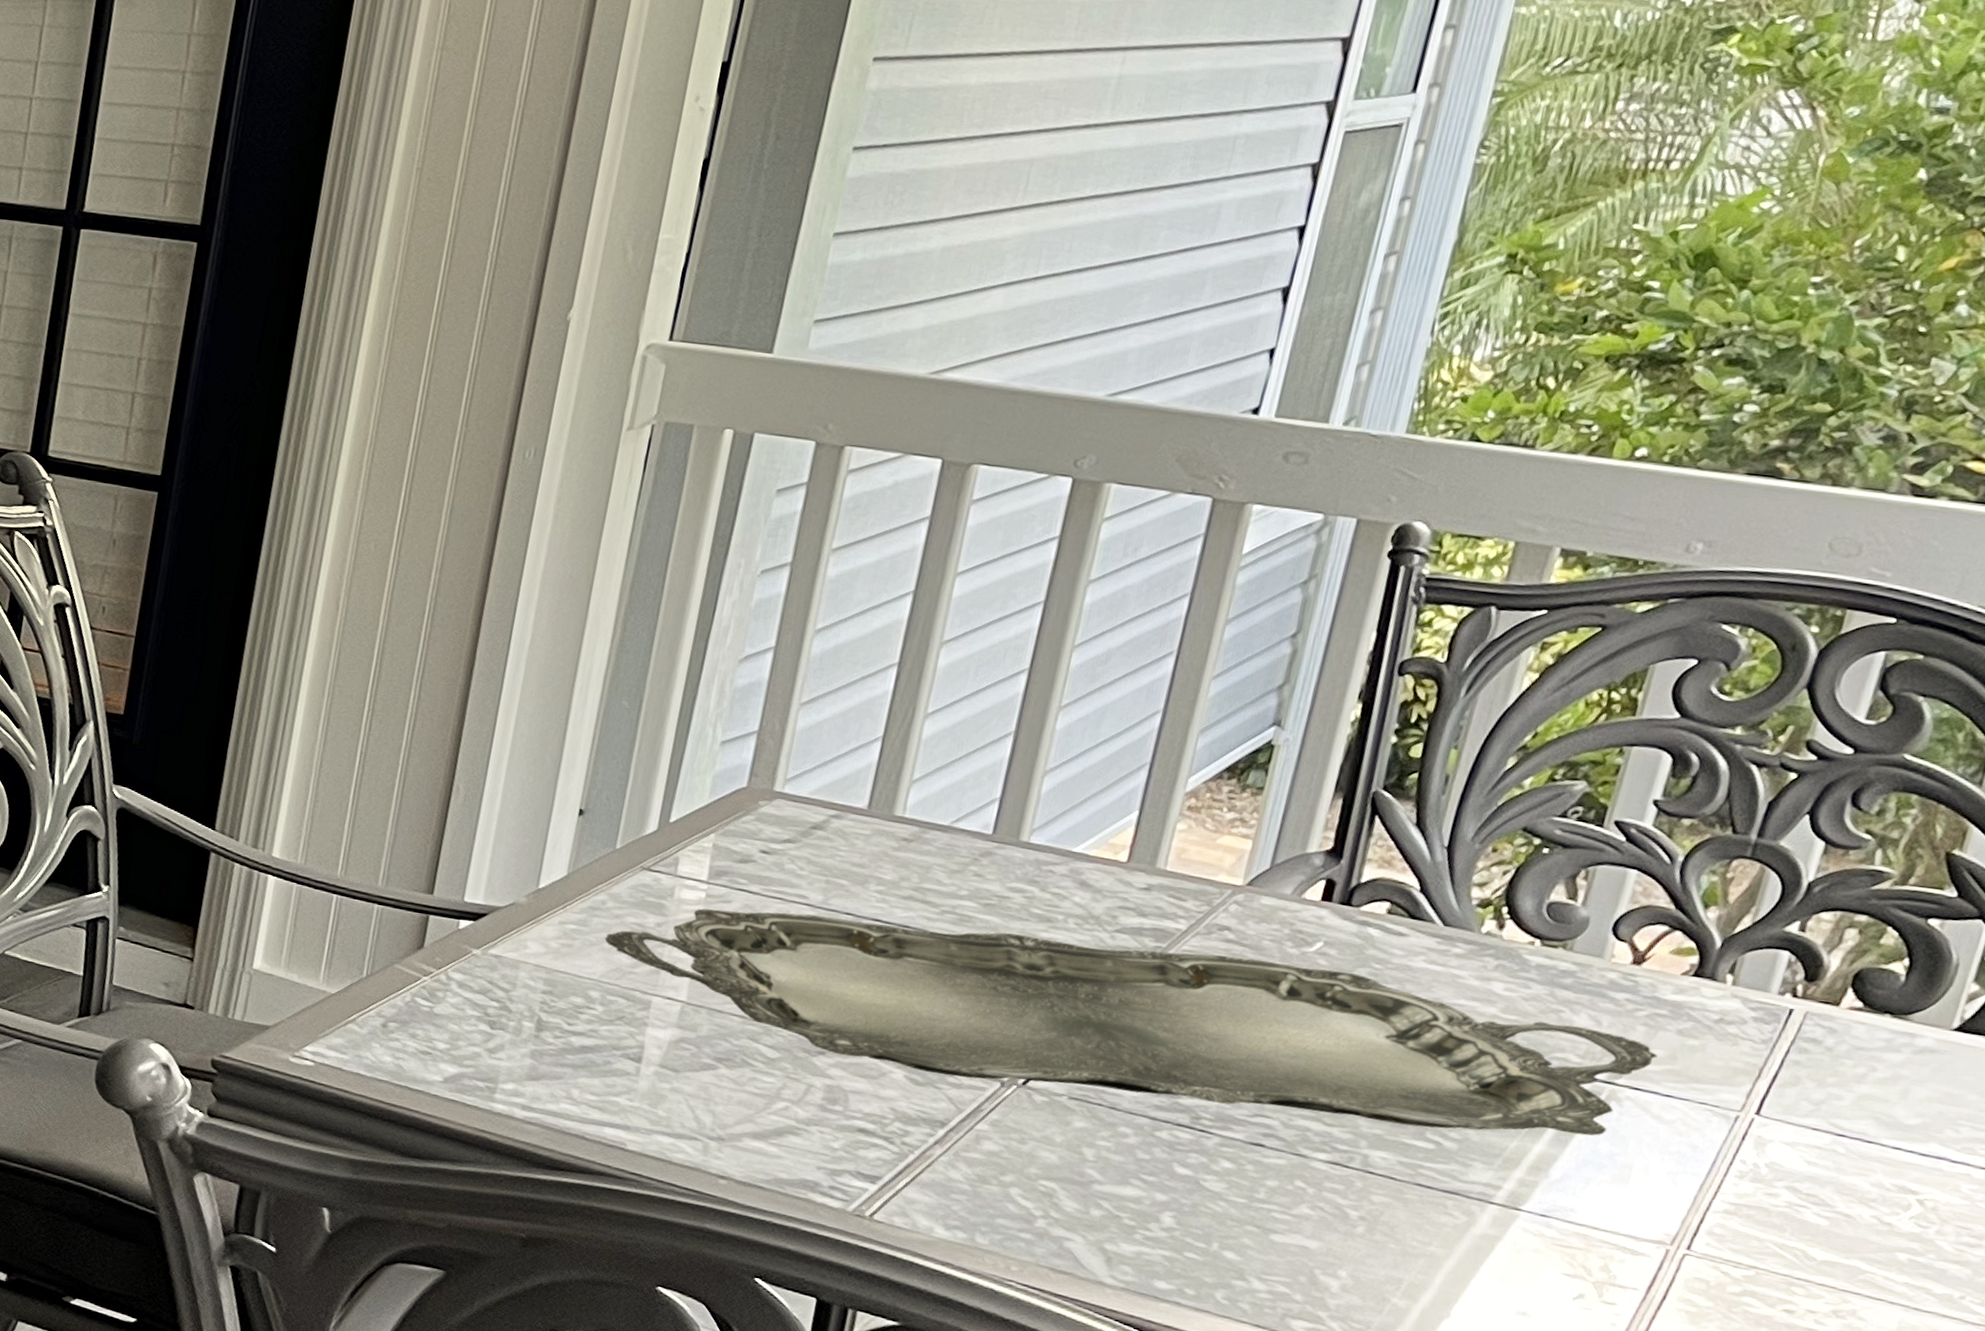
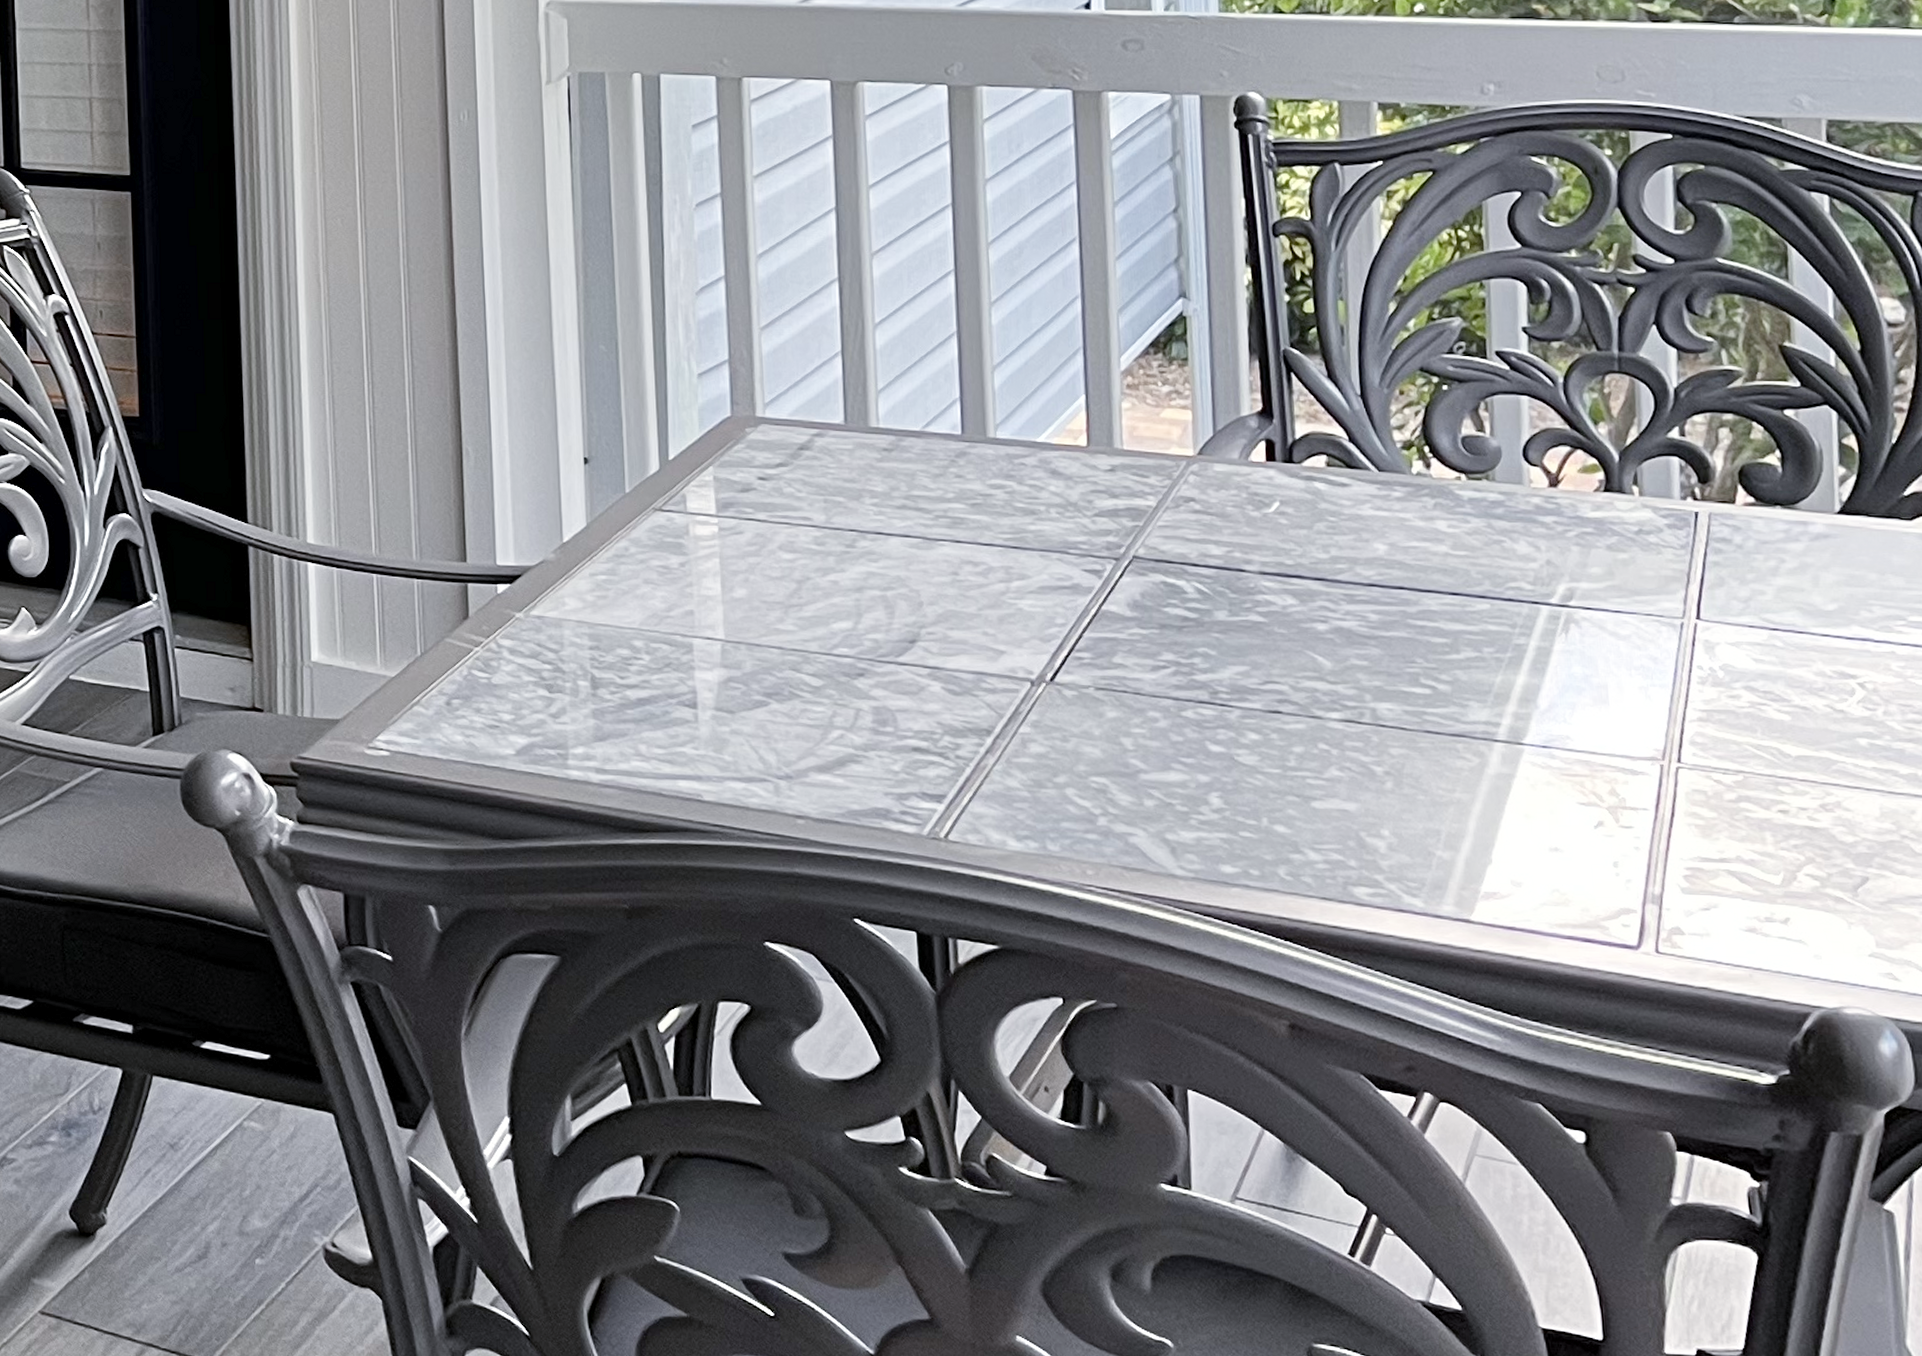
serving tray: present [604,908,1658,1136] -> none [635,526,1597,682]

